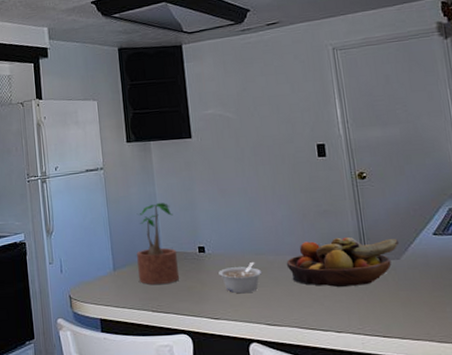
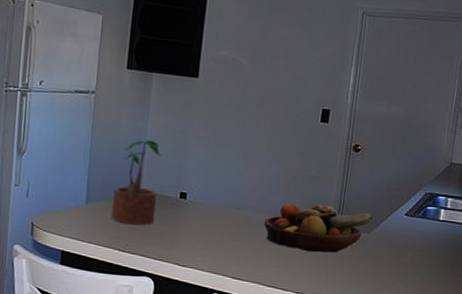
legume: present [218,262,262,294] -> none [195,216,239,245]

